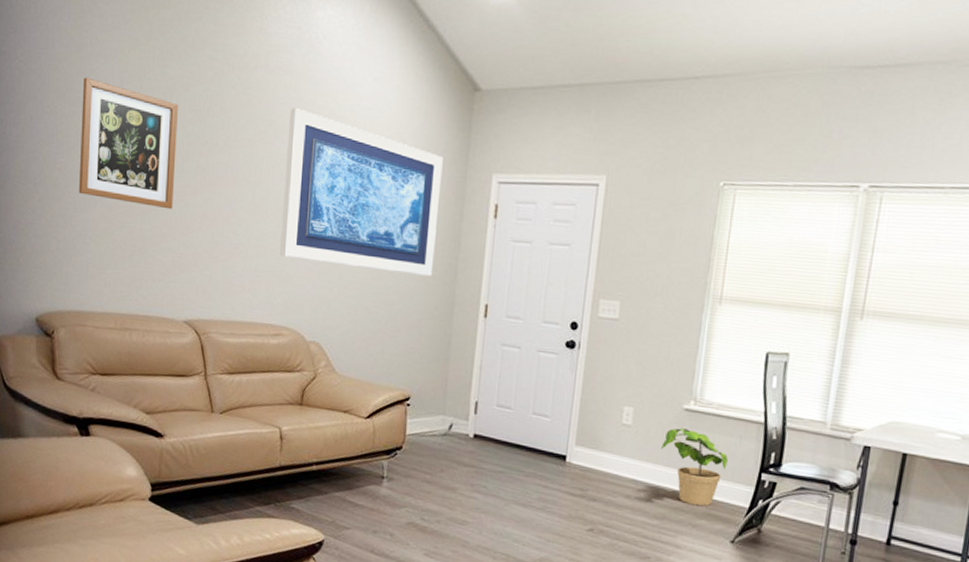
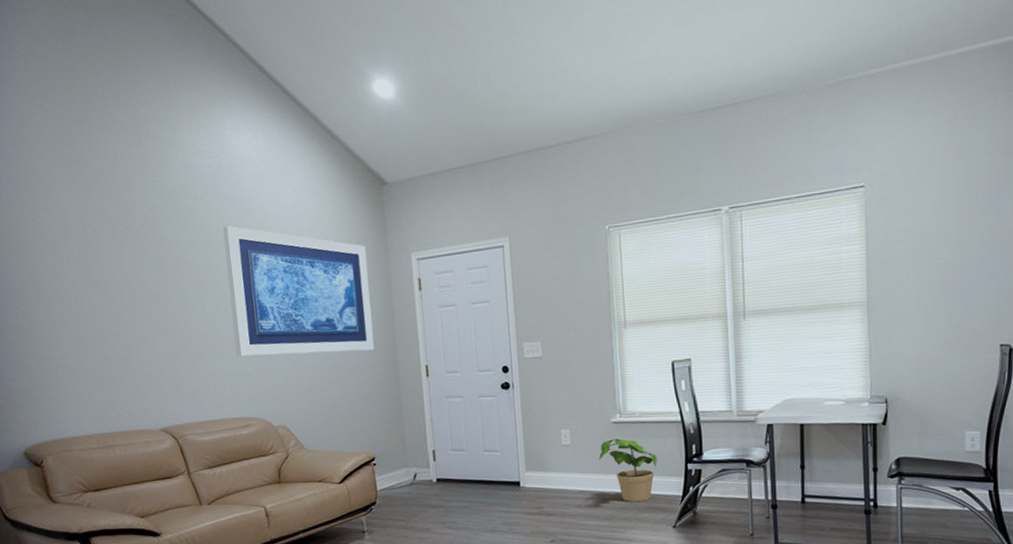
wall art: present [78,77,178,210] -> none [30,231,133,335]

